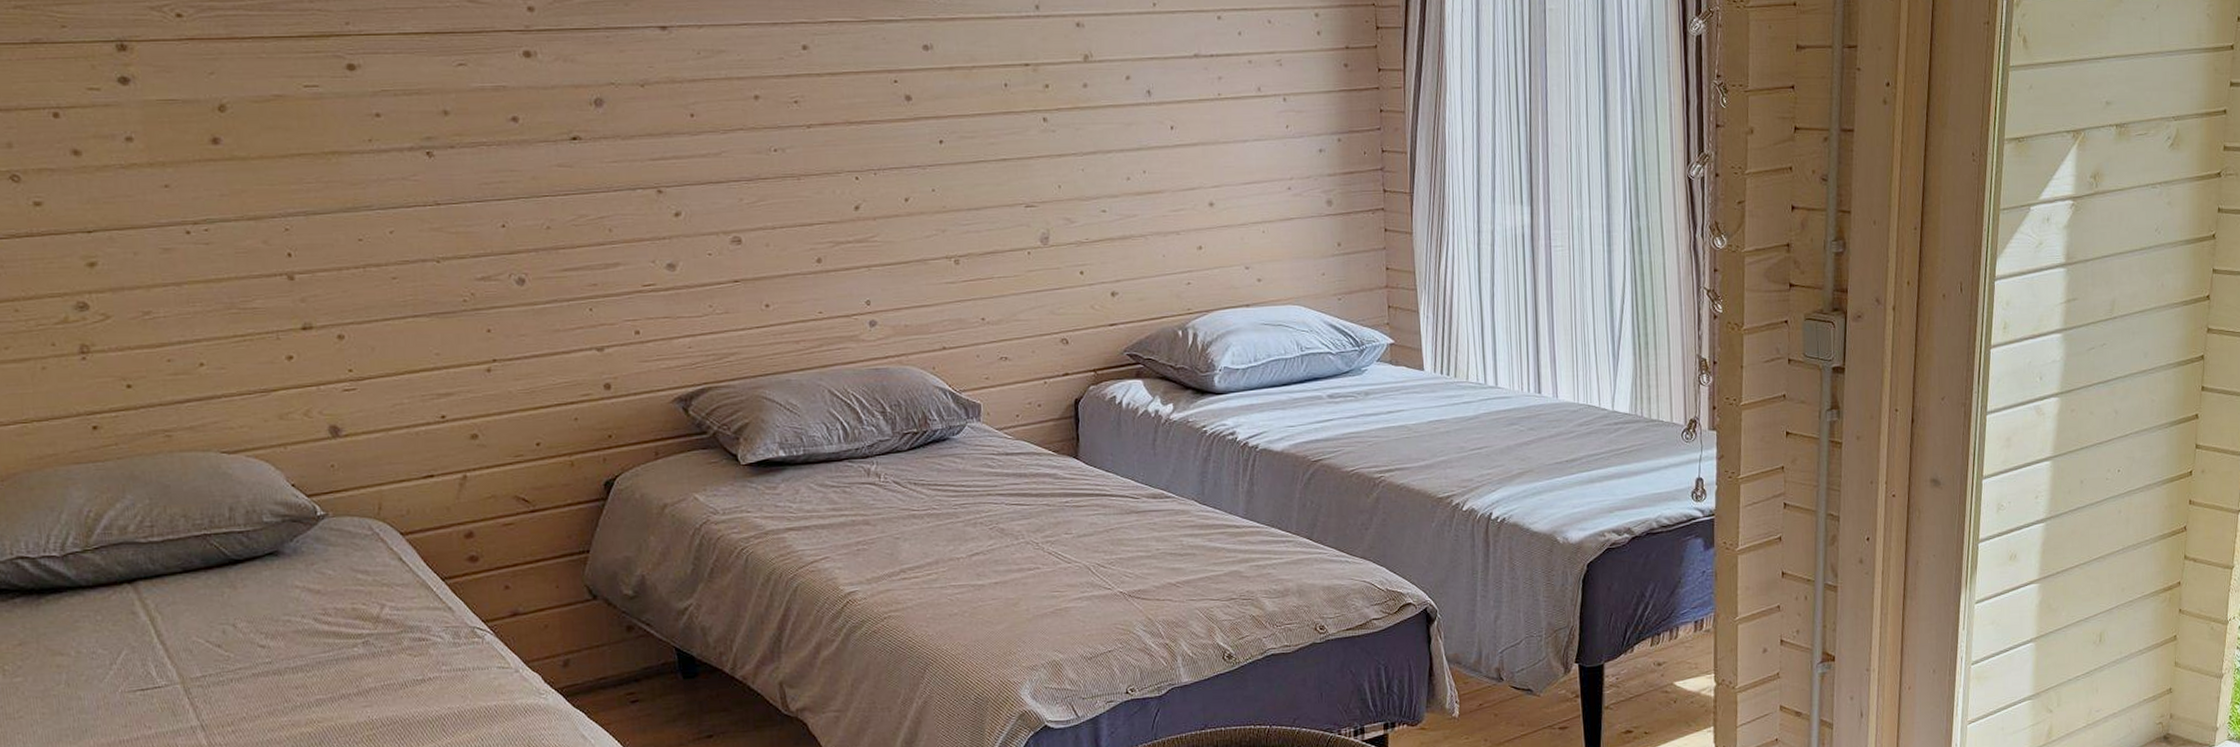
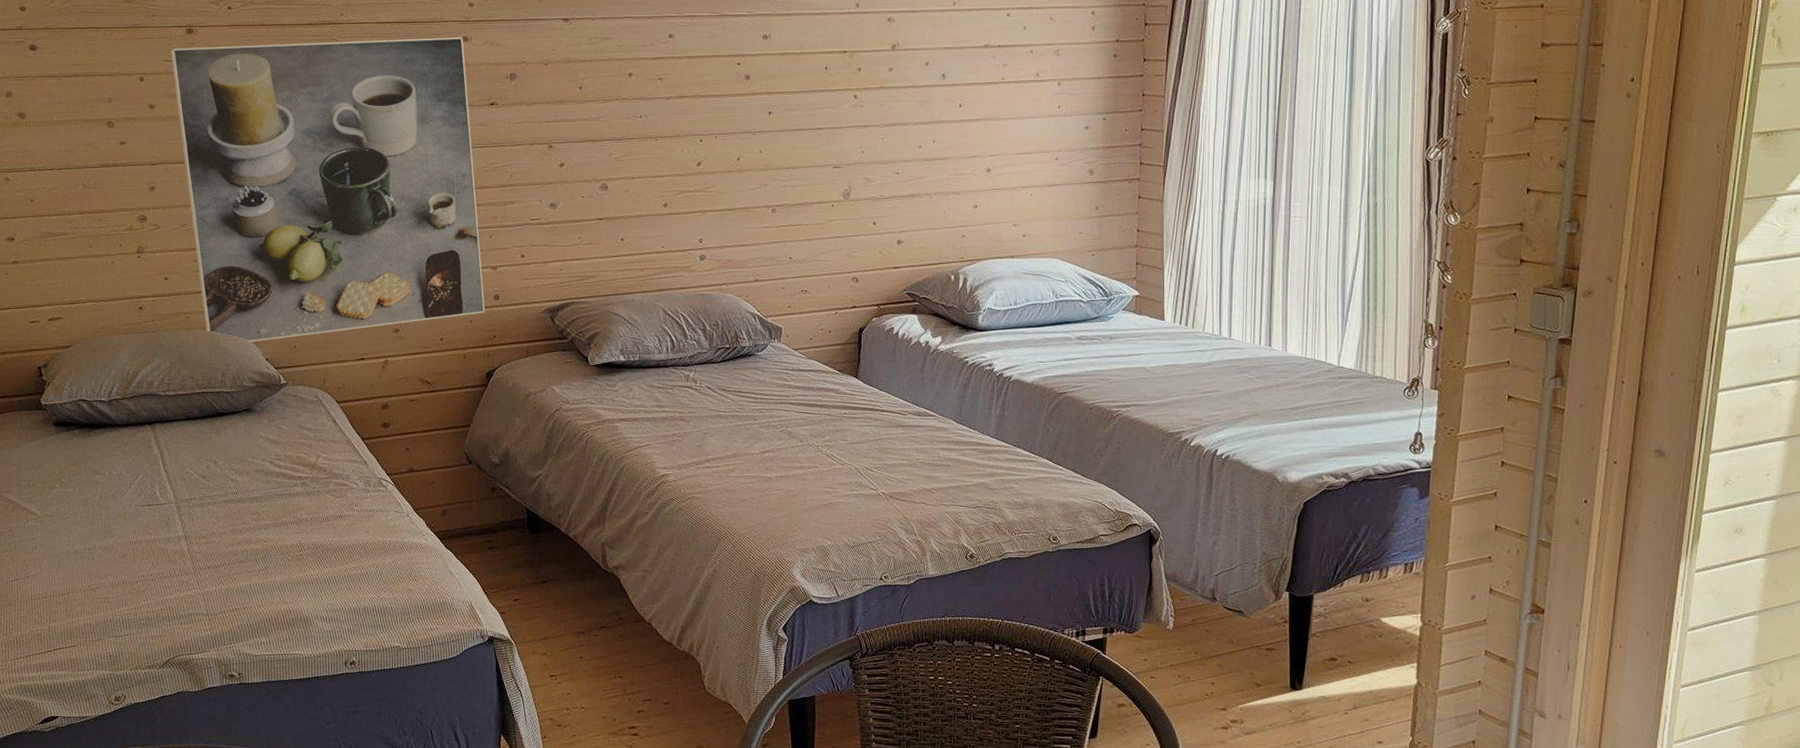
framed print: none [94,52,595,465] -> present [169,37,486,343]

